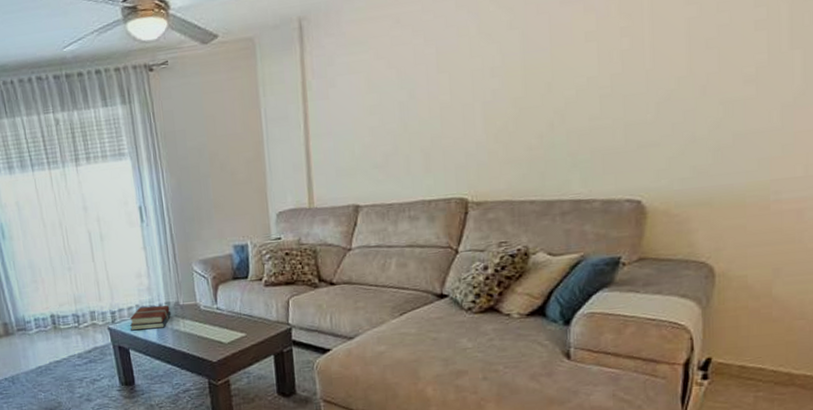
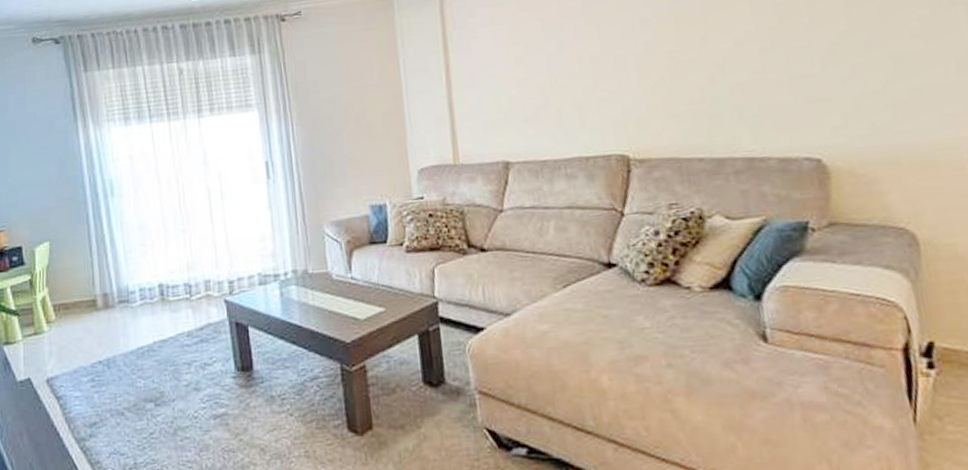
books: present [129,305,172,331] -> none [250,274,299,304]

